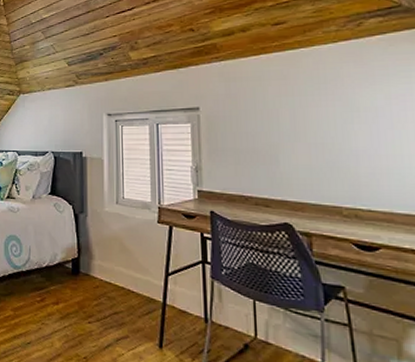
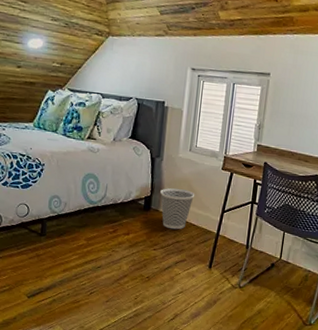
wastebasket: none [89,247,130,298] -> present [160,188,195,230]

